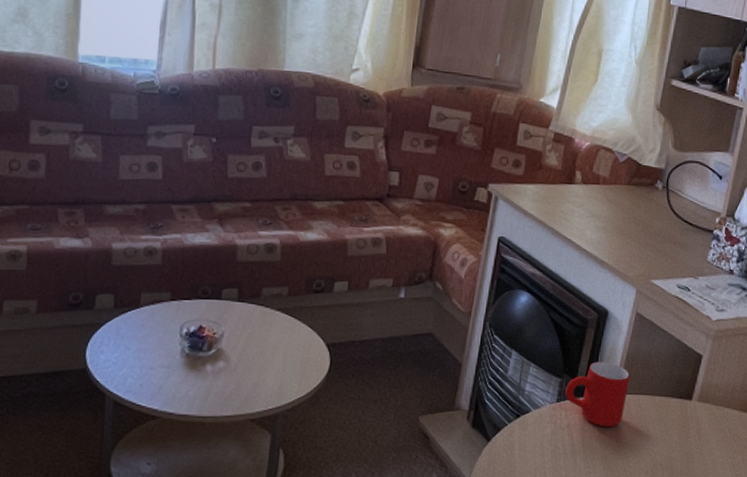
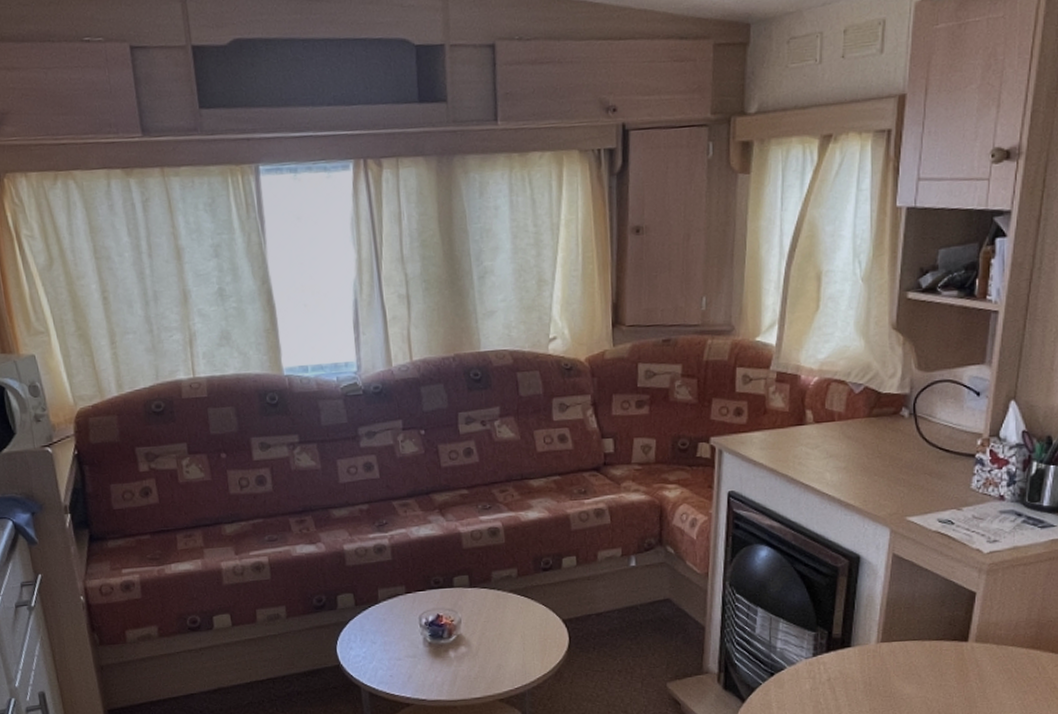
mug: present [564,361,630,427] -> none [820,610,893,678]

